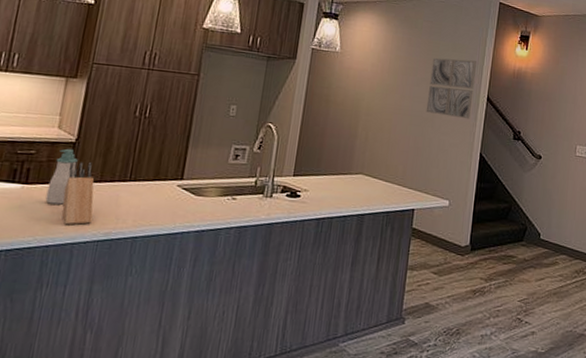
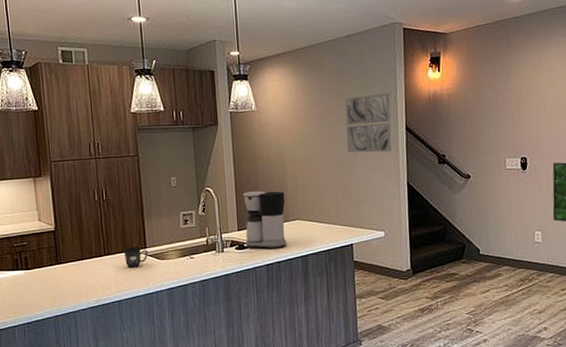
soap bottle: present [45,148,78,205] -> none [44,236,62,283]
knife block: present [62,161,94,225] -> none [55,244,84,298]
mug: none [153,175,184,201] -> present [123,246,148,268]
coffee maker: none [298,135,353,203] -> present [243,191,287,249]

